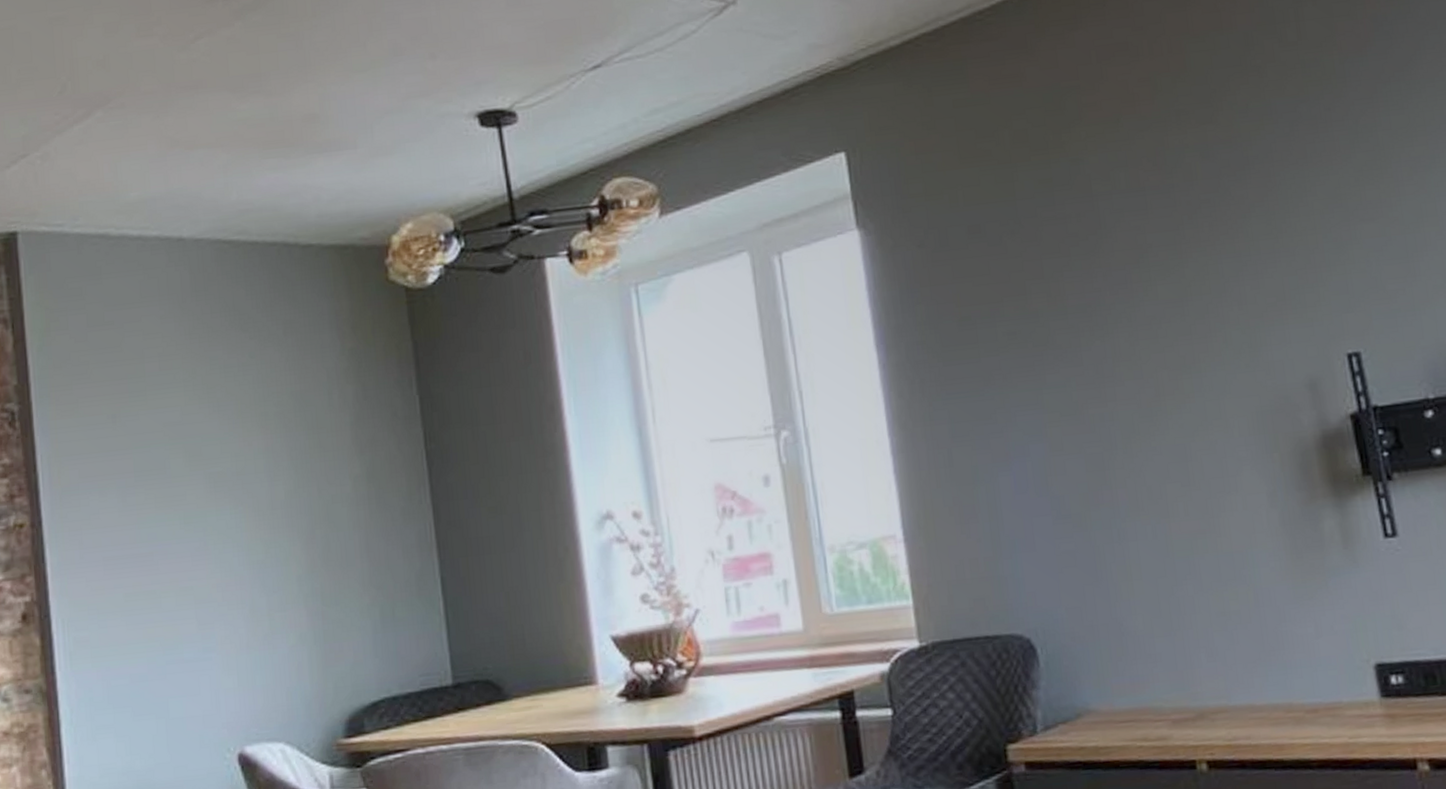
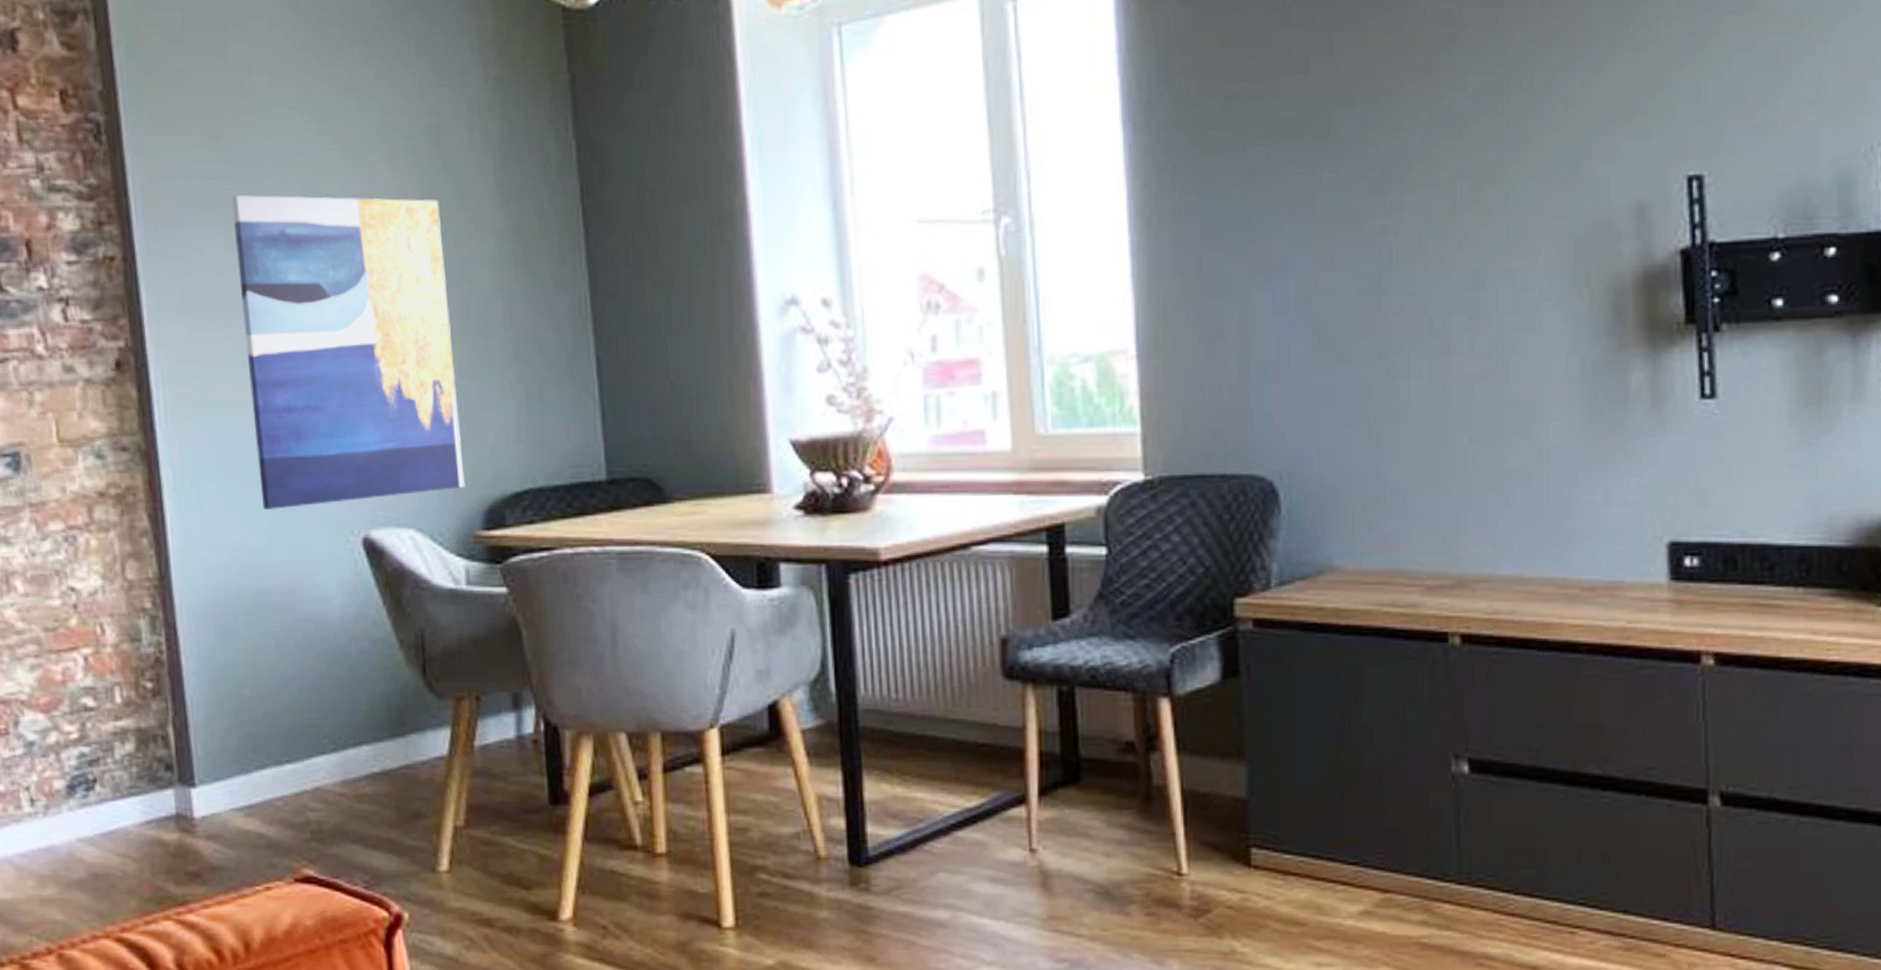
wall art: none [125,454,328,736] -> present [231,194,465,510]

